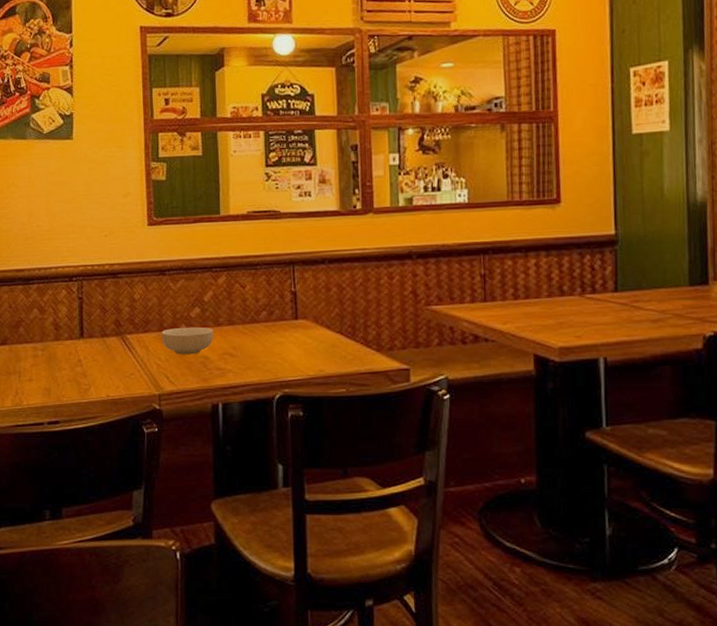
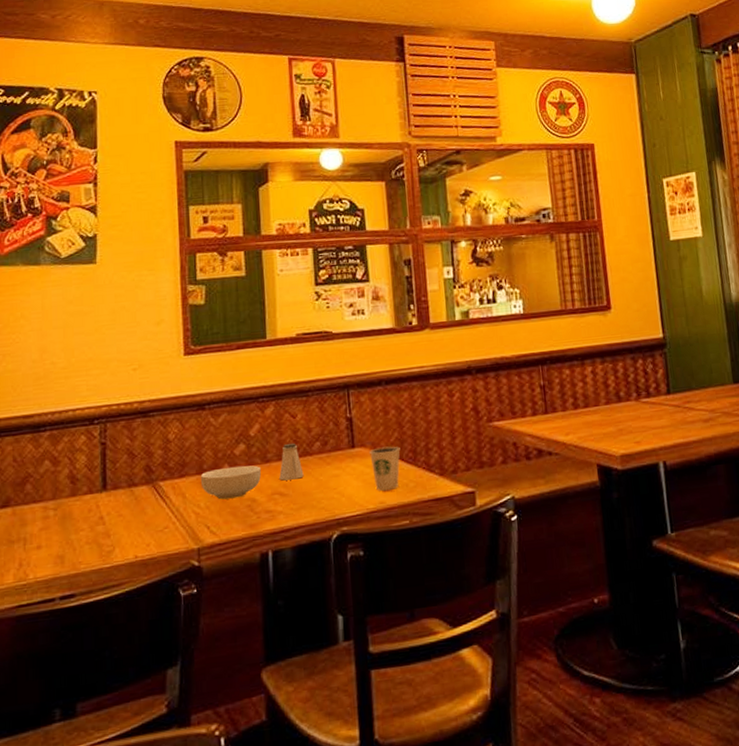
saltshaker: none [229,310,251,343] -> present [279,443,304,481]
dixie cup: none [312,320,340,361] -> present [370,446,400,492]

